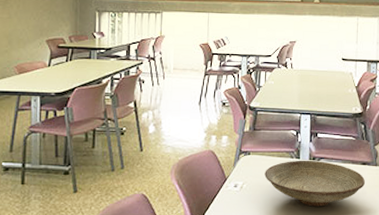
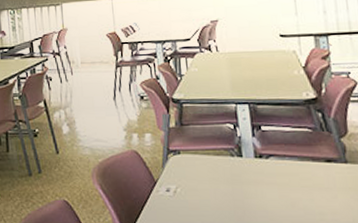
decorative bowl: present [264,160,365,207] -> none [201,158,334,214]

